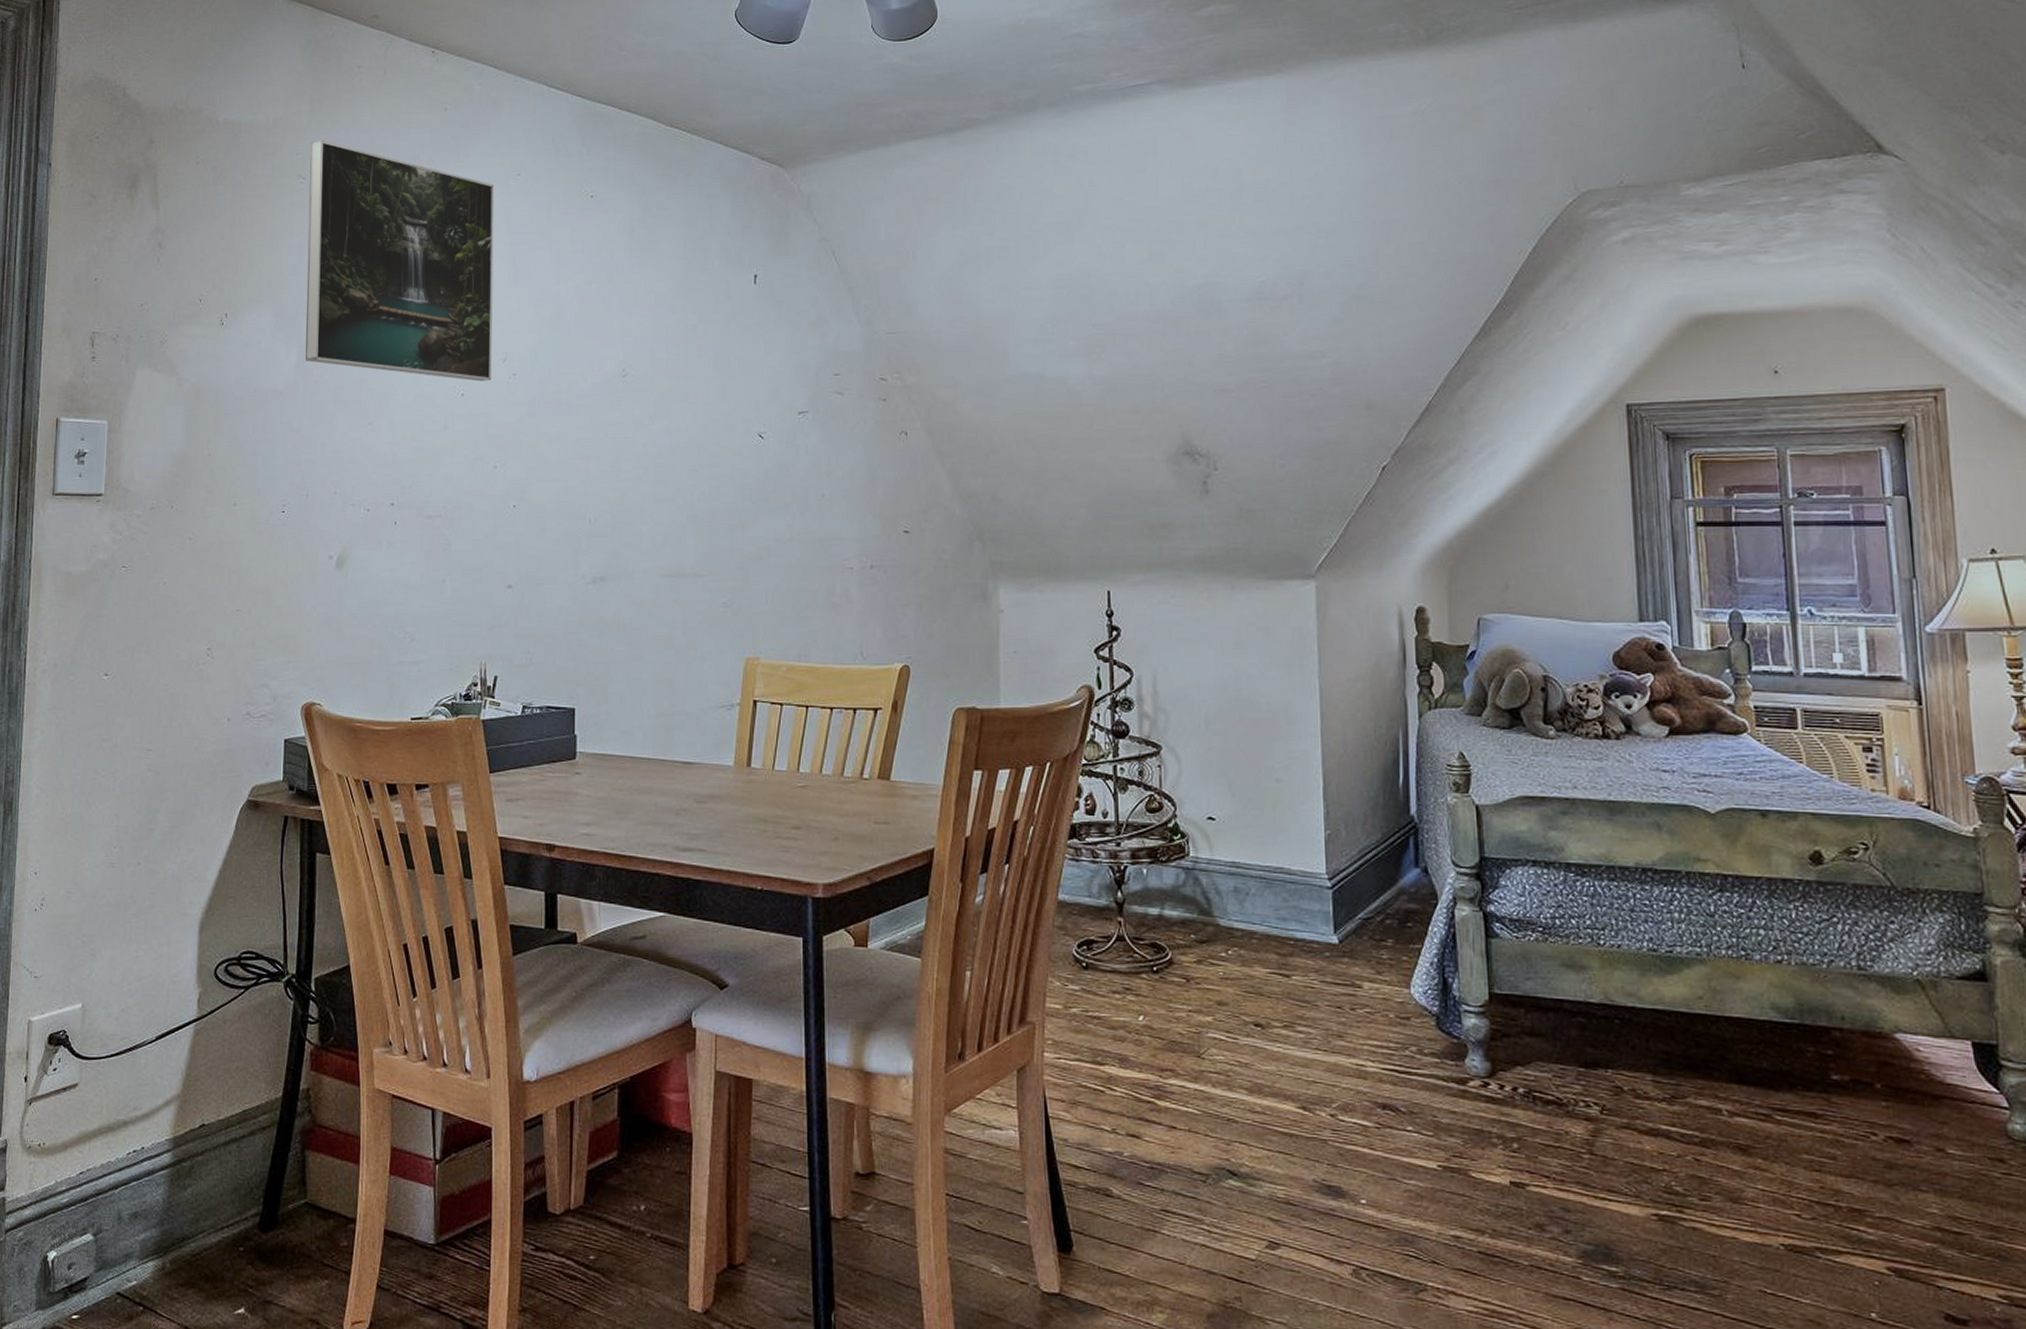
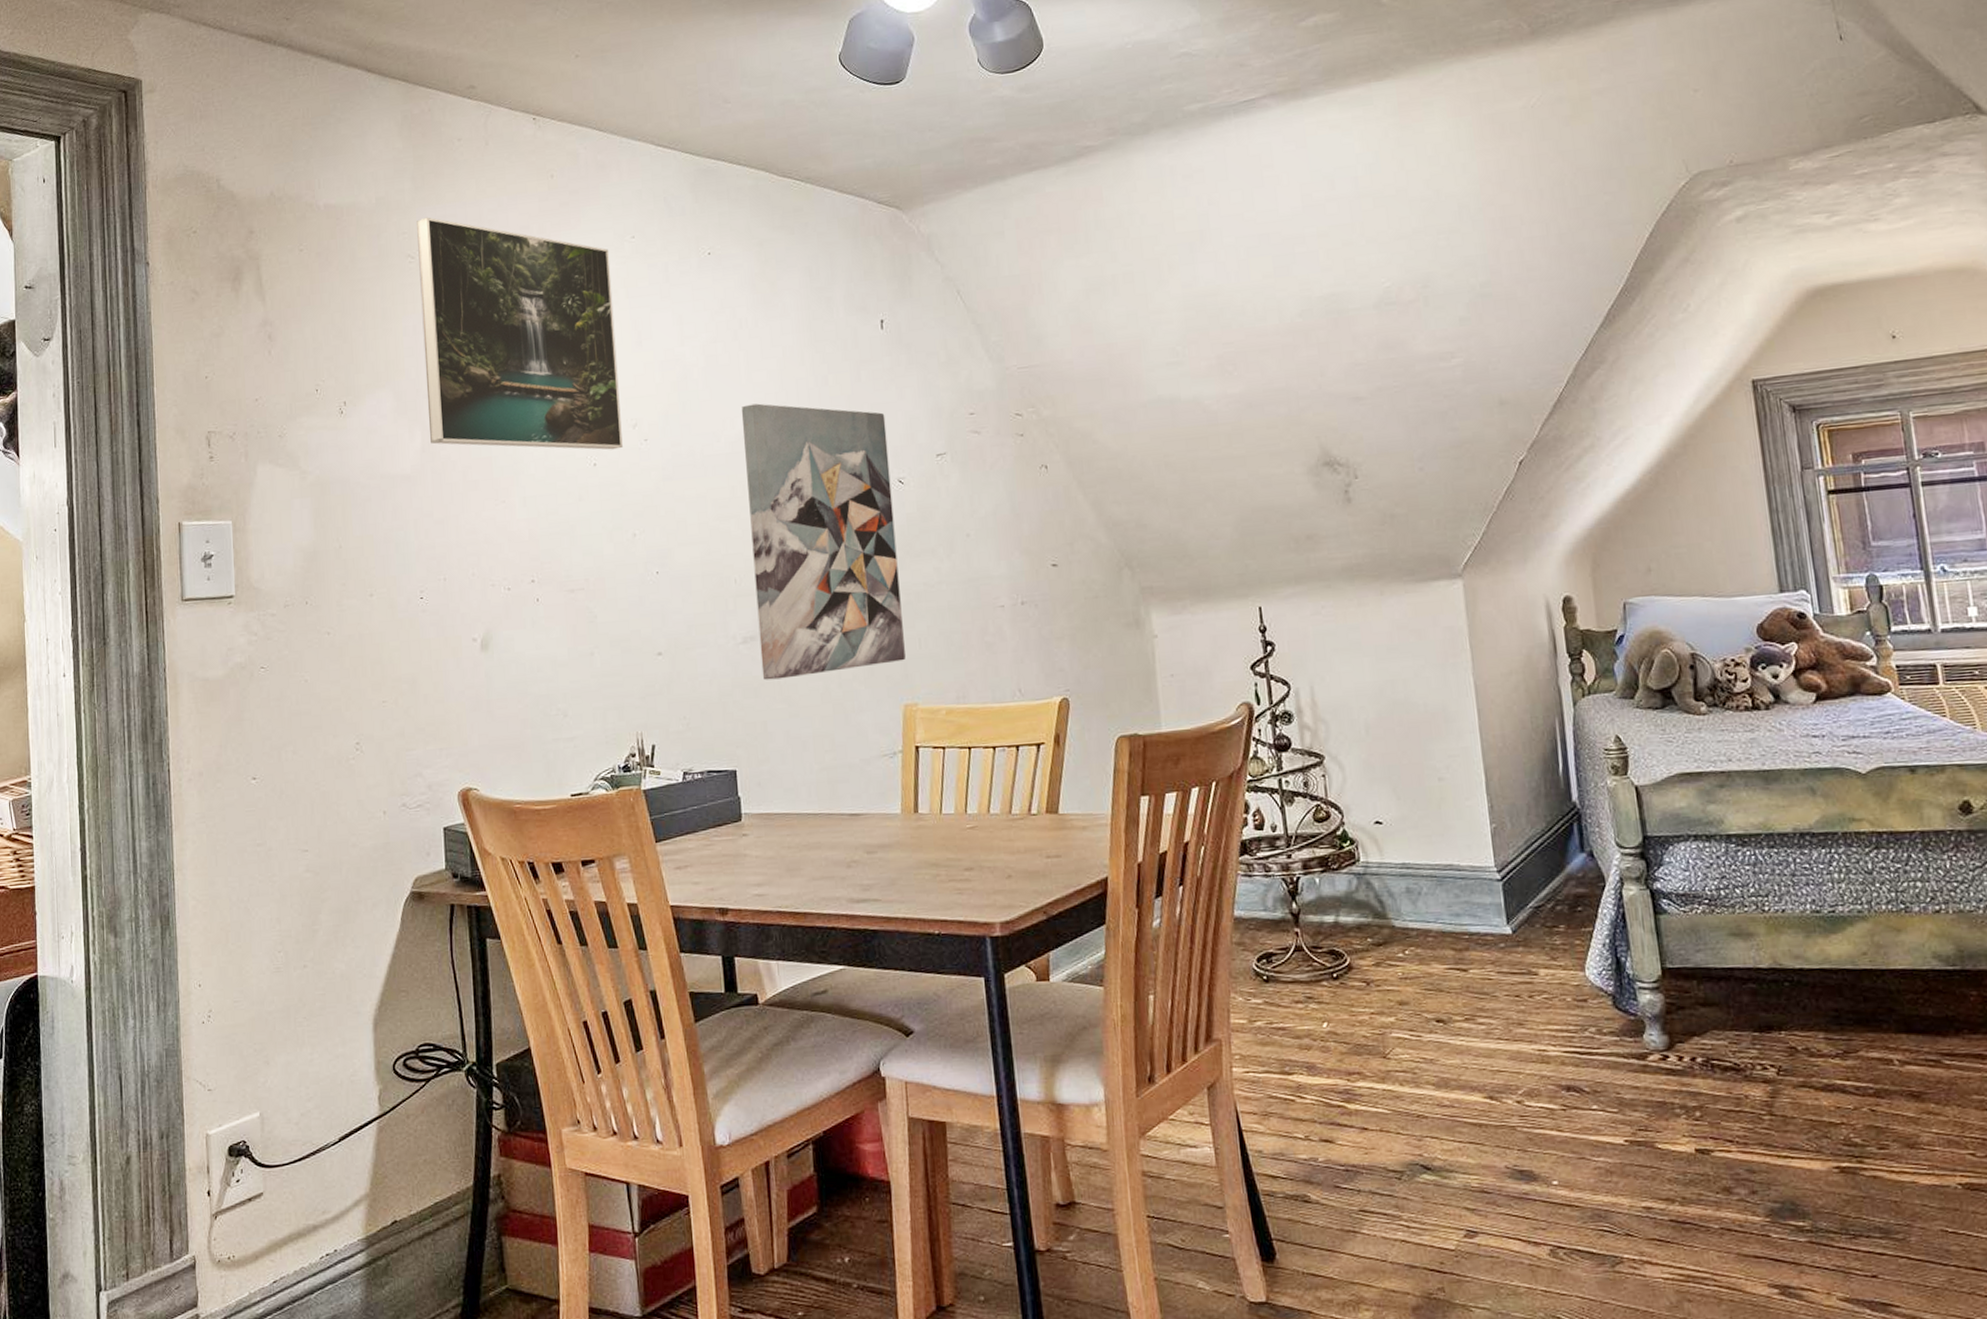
wall art: none [608,347,751,622] -> present [741,403,906,681]

